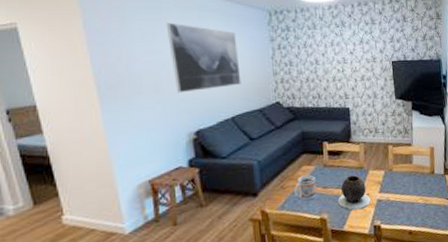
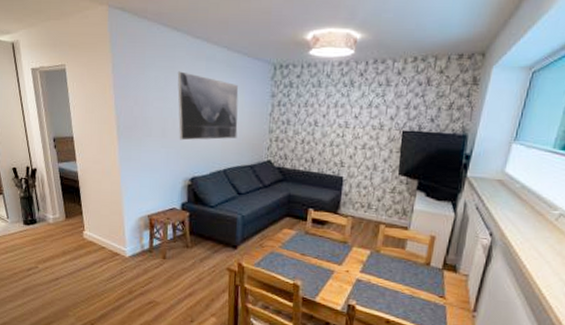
mug: present [294,174,317,201] -> none [272,238,295,264]
vase: present [337,175,371,210] -> none [314,248,350,284]

